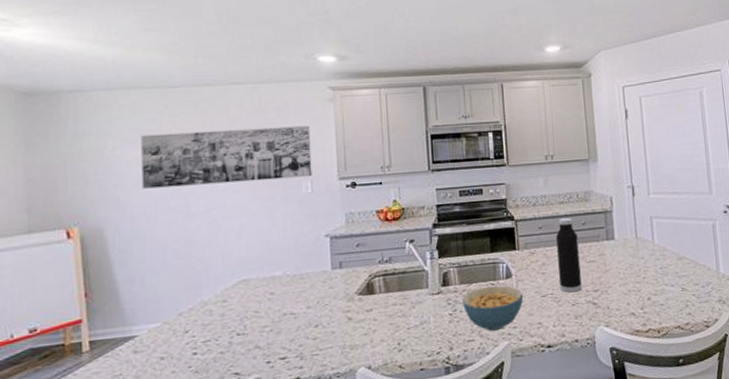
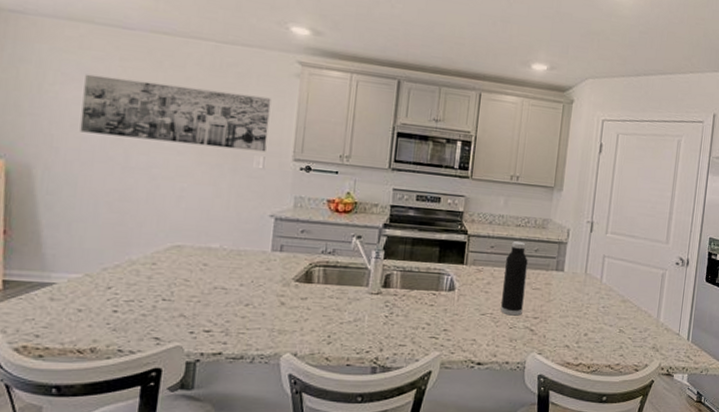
cereal bowl: present [462,285,524,332] -> none [400,295,463,341]

